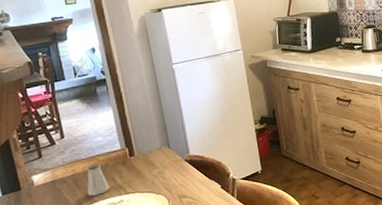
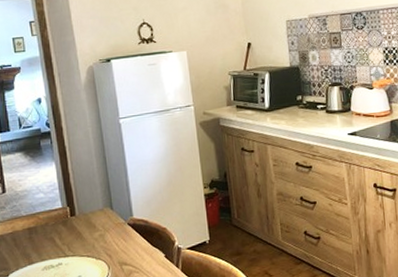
saltshaker: present [87,164,110,196] -> none [25,222,48,257]

